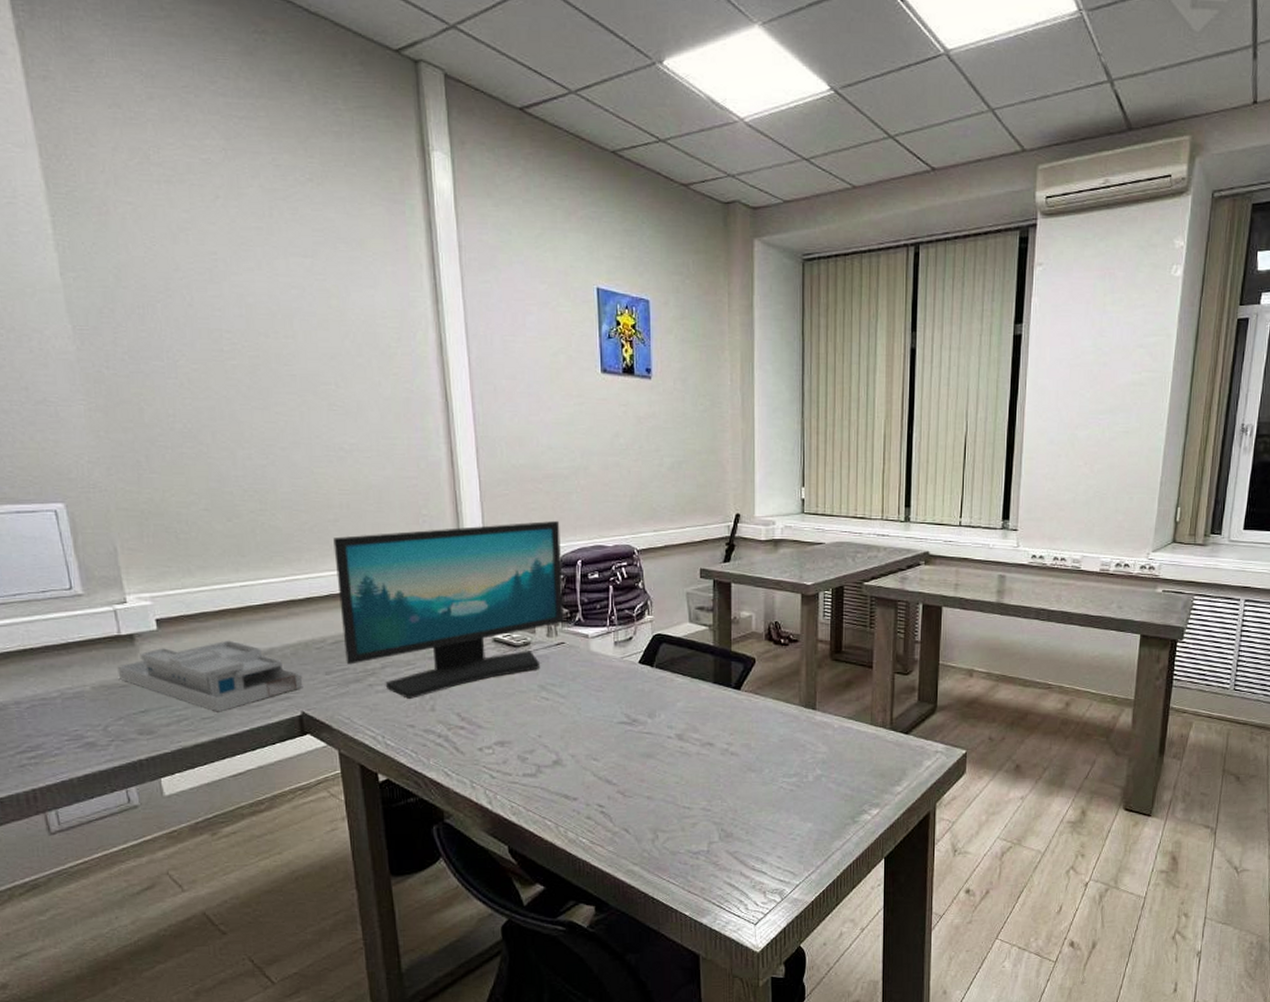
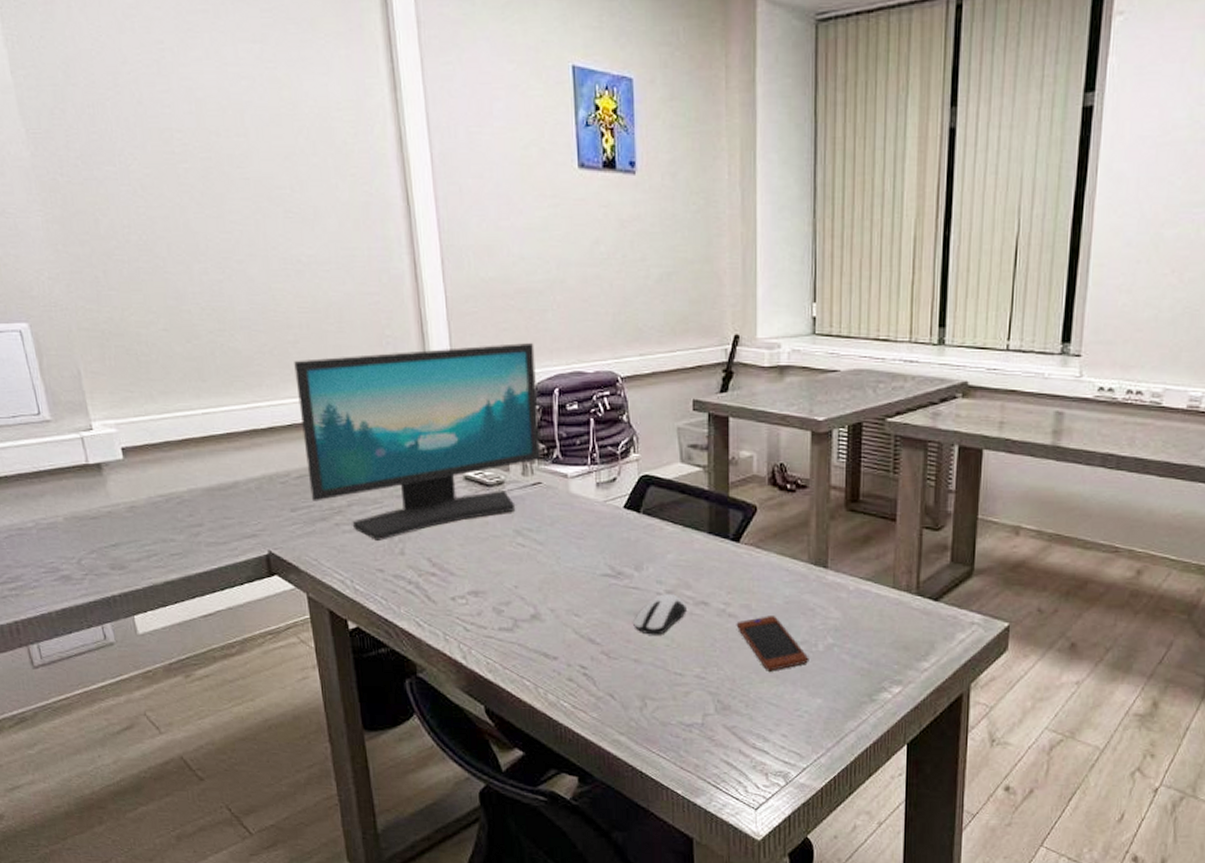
desk organizer: present [117,640,303,712] -> none [87,471,269,549]
computer mouse: none [647,737,695,774] -> present [633,594,688,635]
smartphone: none [737,753,801,801] -> present [736,616,809,671]

